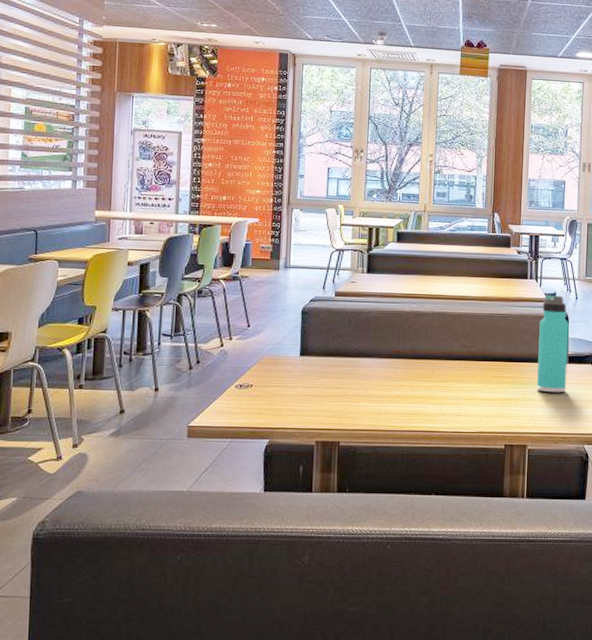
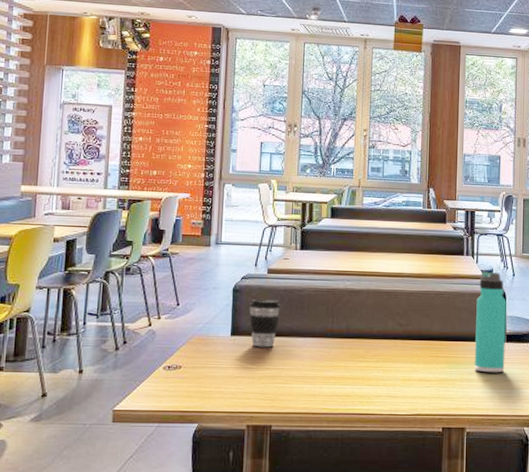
coffee cup: none [317,321,349,368] -> present [248,299,282,348]

